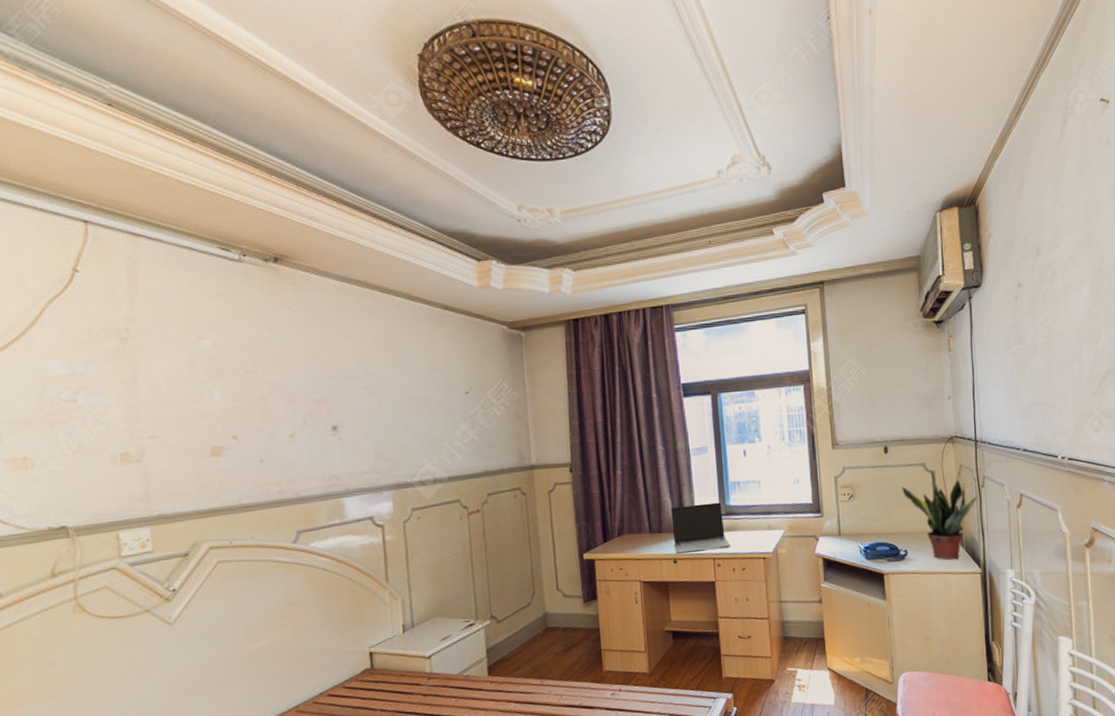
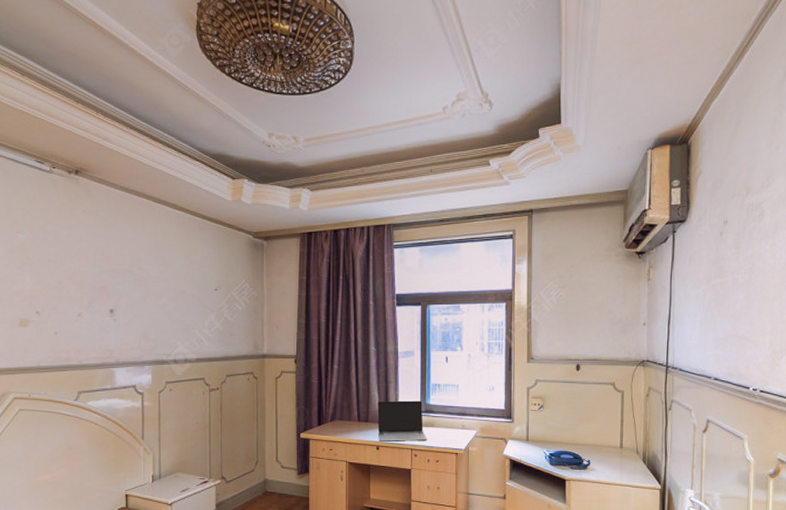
potted plant: present [901,469,978,561] -> none [589,389,664,475]

